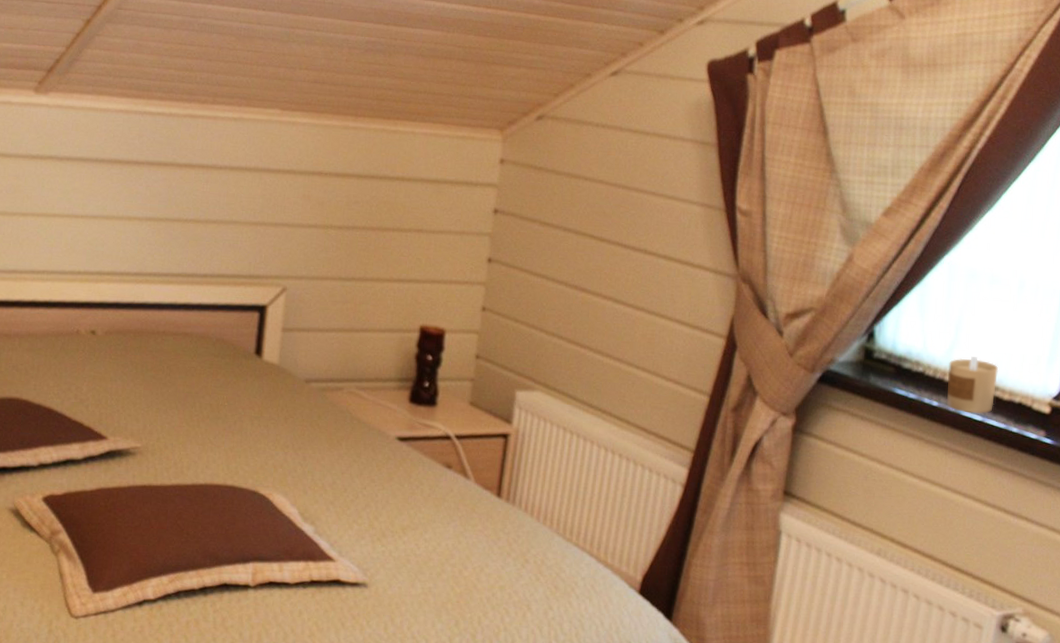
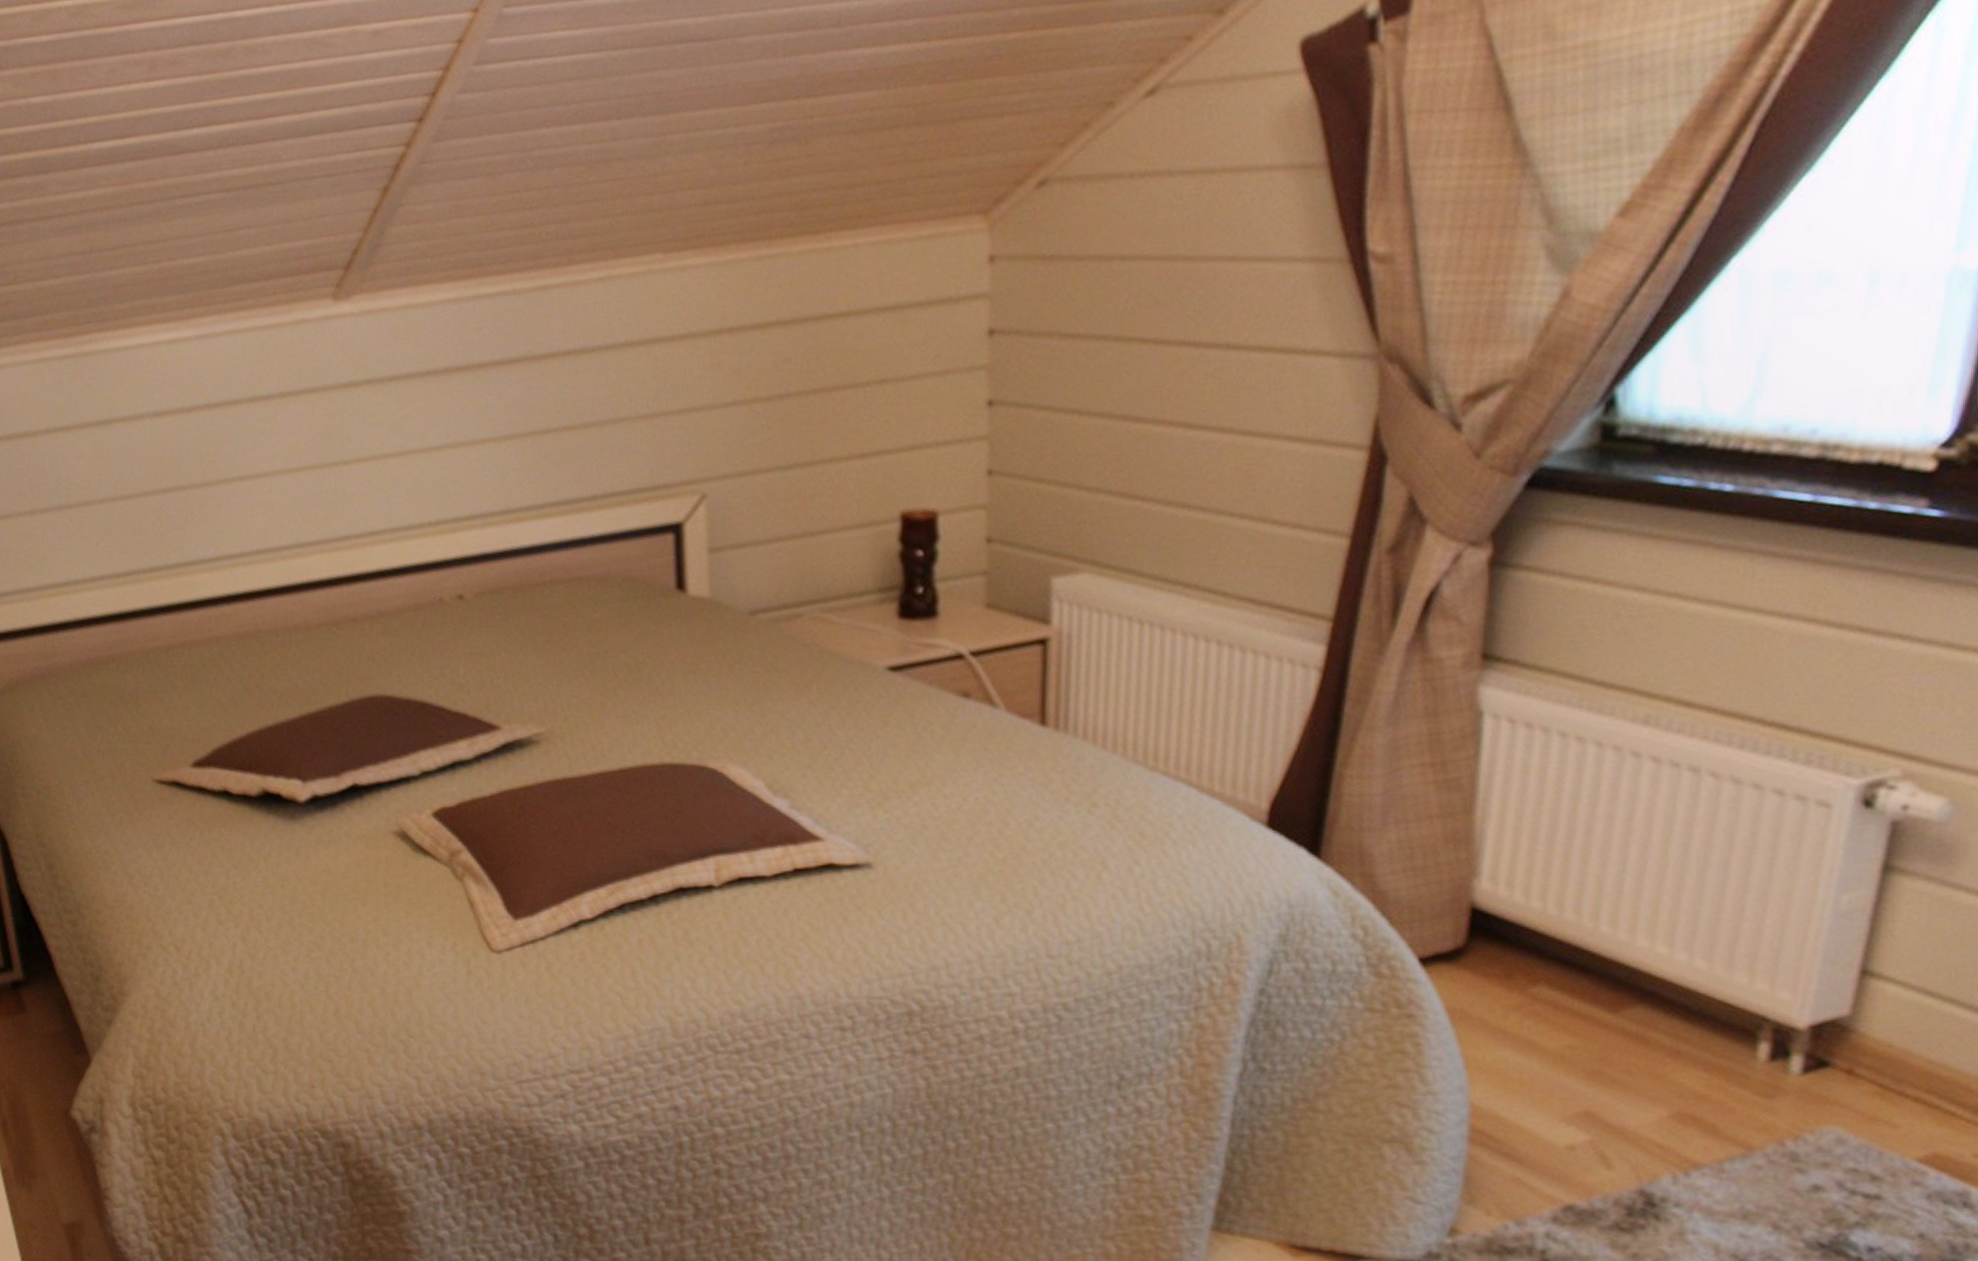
candle: present [947,355,999,414] -> none [1747,404,1839,494]

